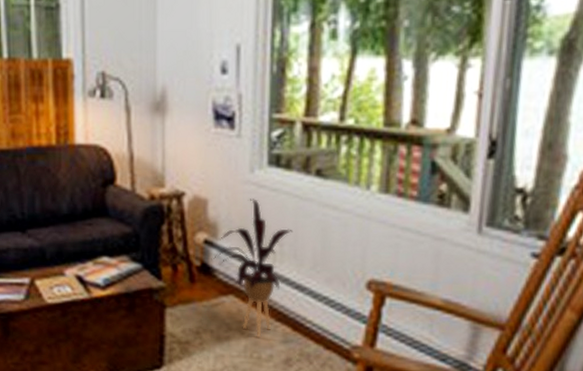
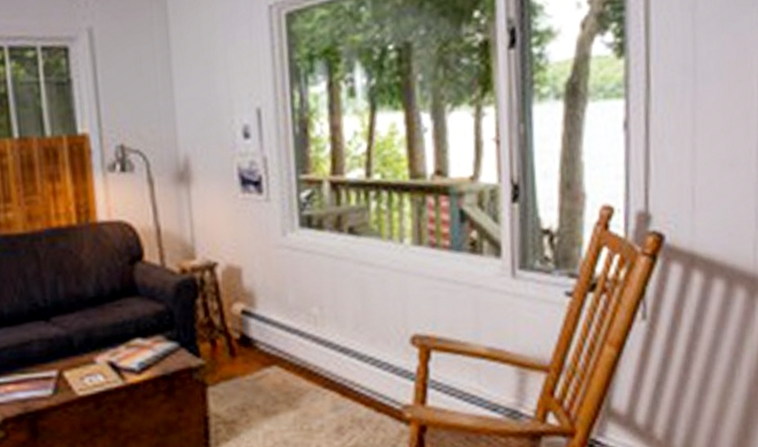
house plant: present [211,199,294,338] -> none [250,263,332,408]

